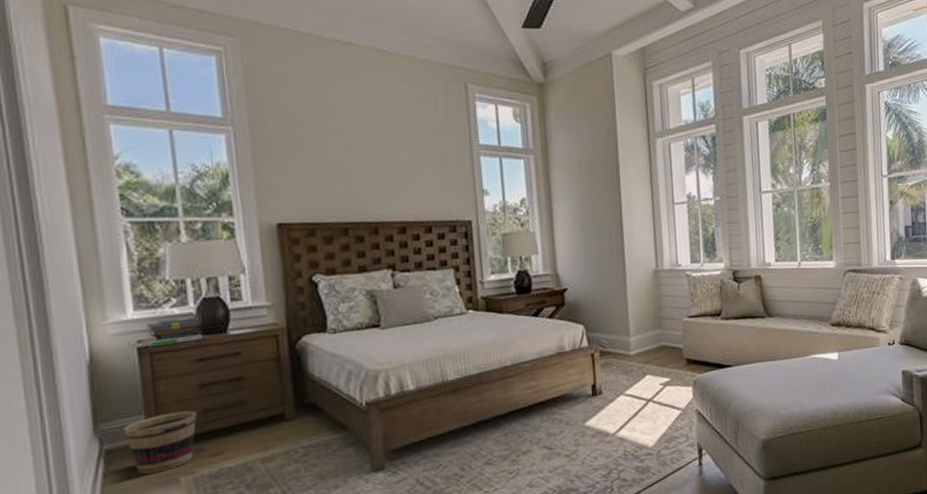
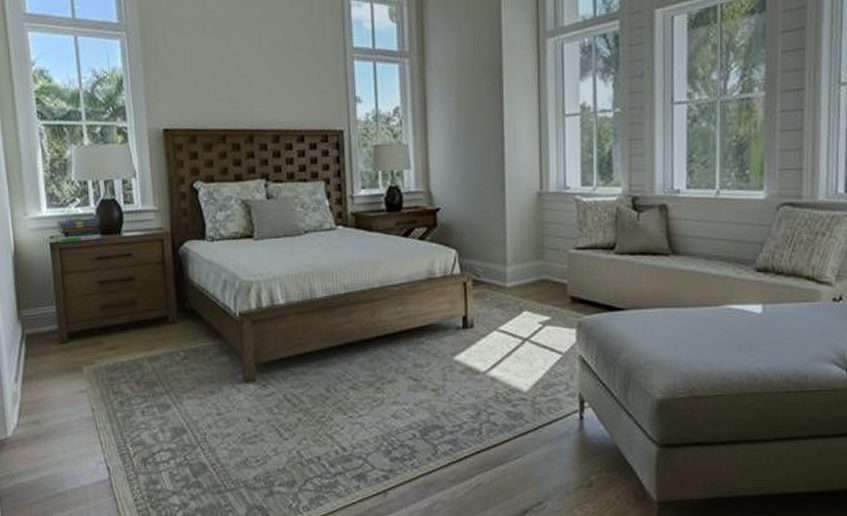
basket: present [124,410,197,475] -> none [40,305,97,360]

